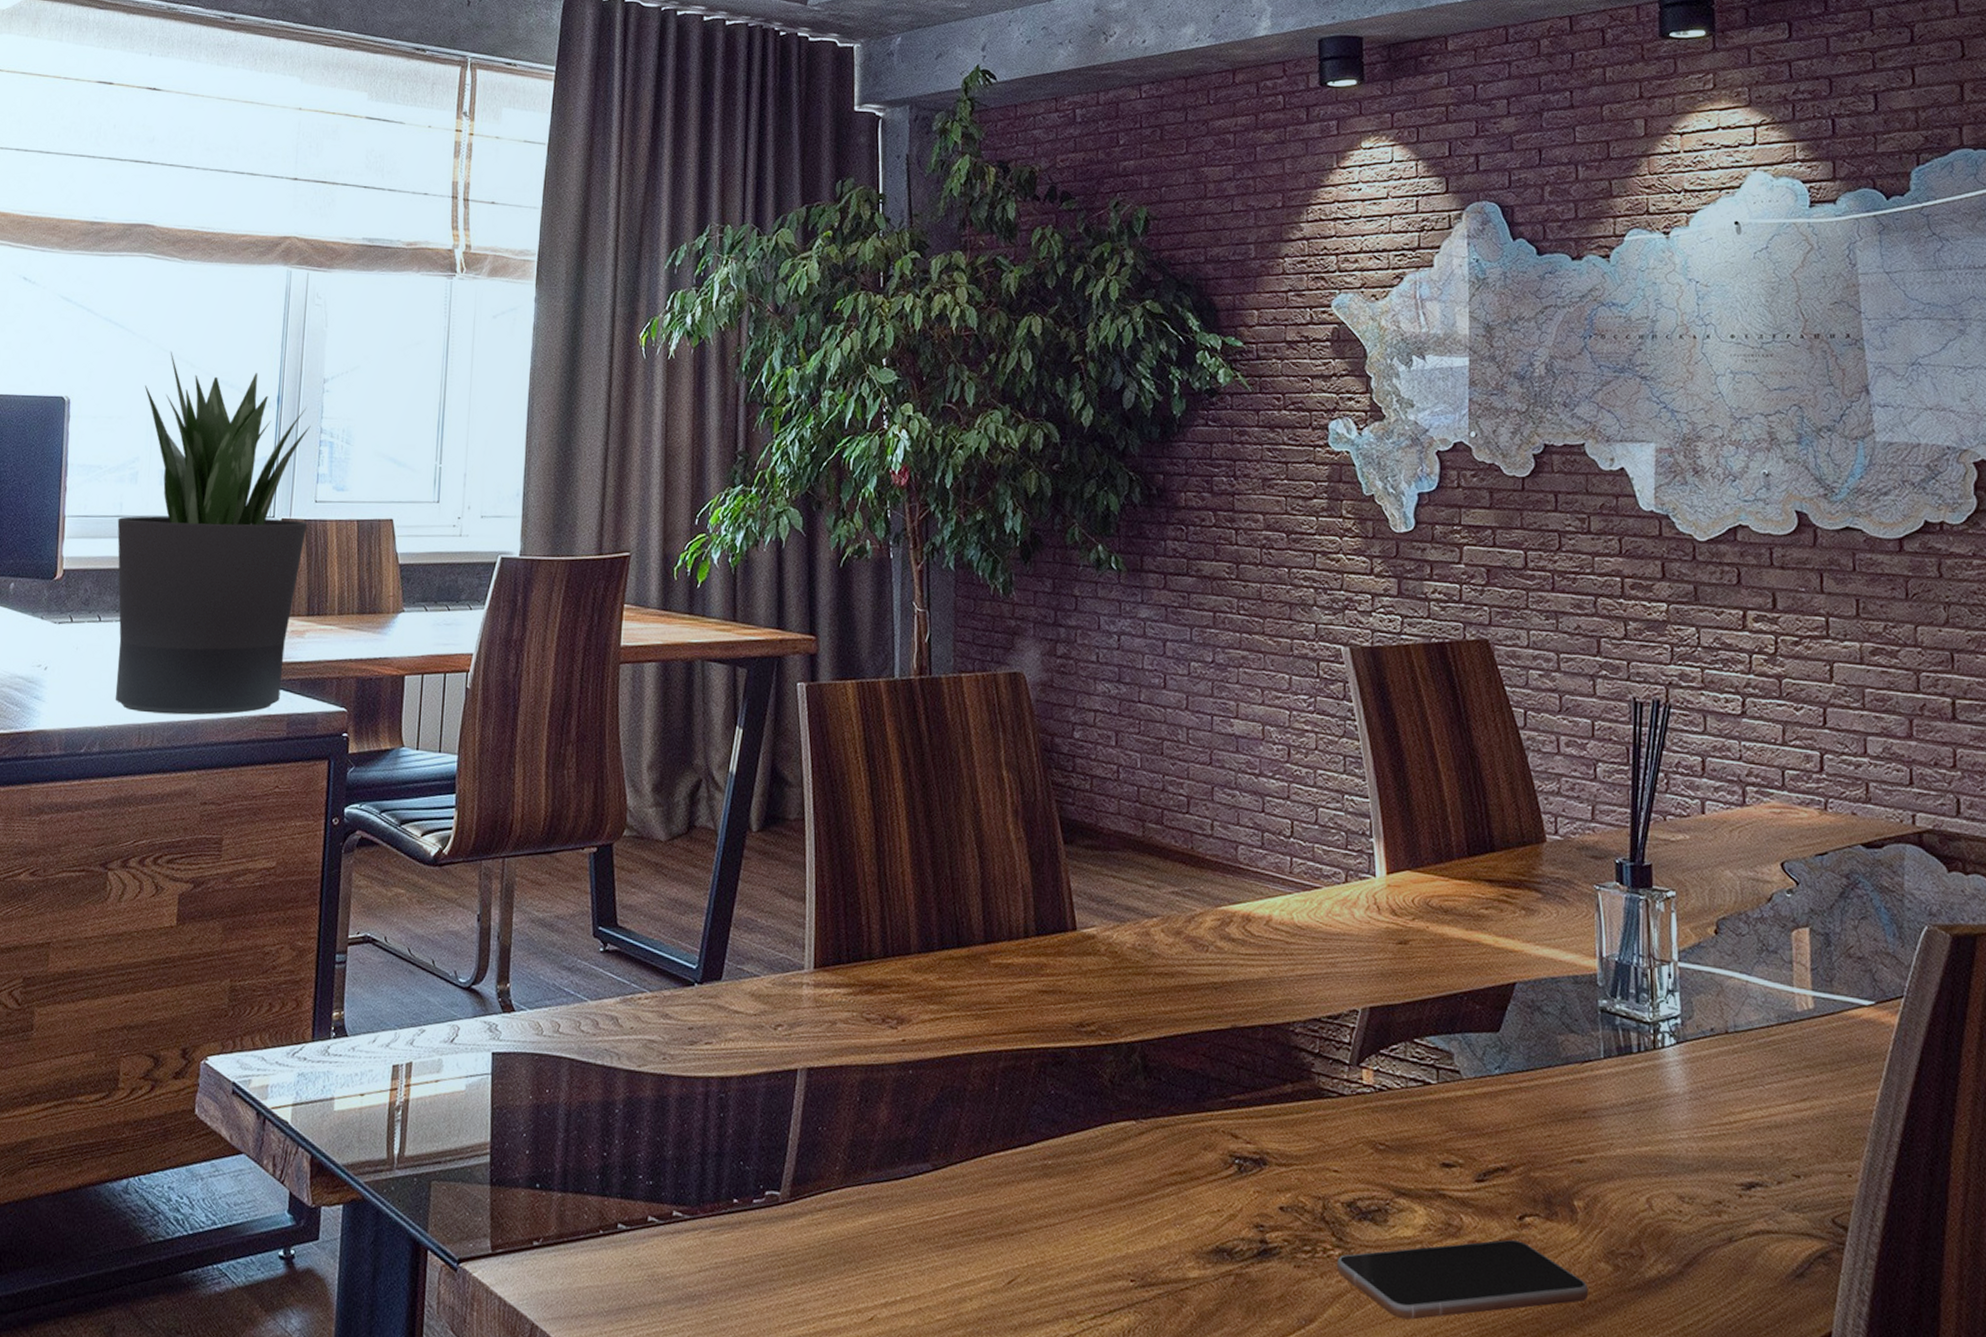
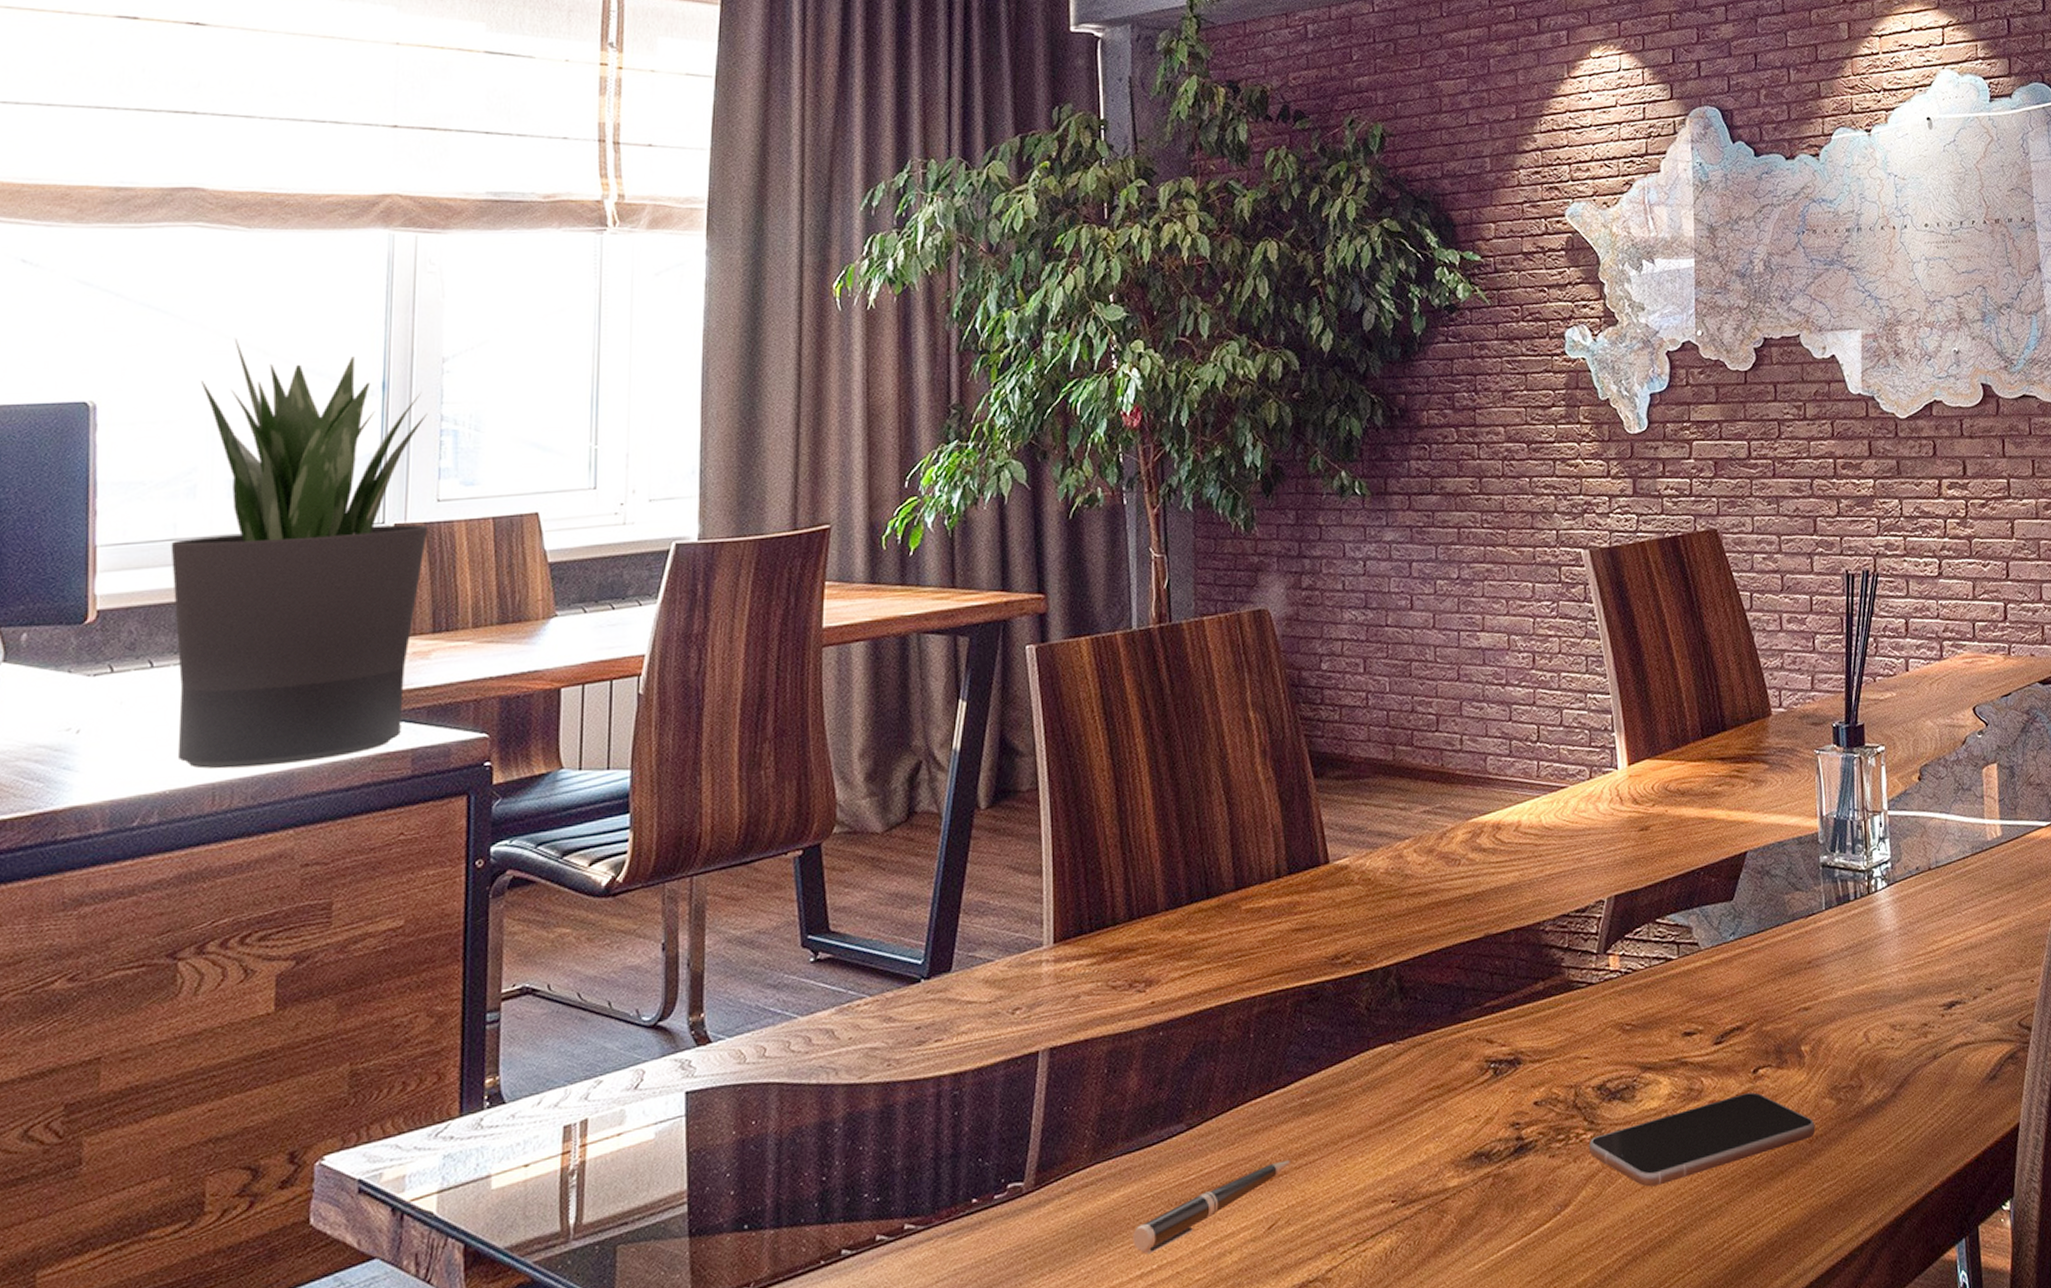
pen: none [879,1218,1031,1285] -> present [1133,1160,1290,1255]

